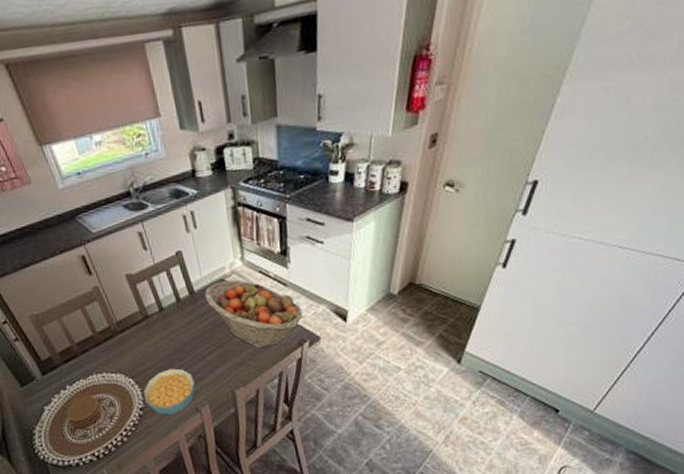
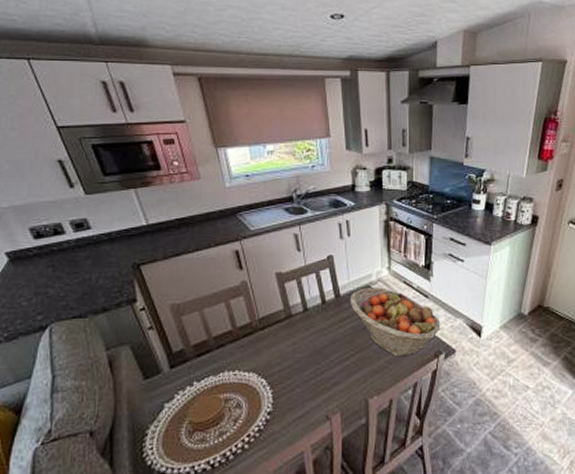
cereal bowl: present [143,368,195,415] -> none [274,371,329,421]

